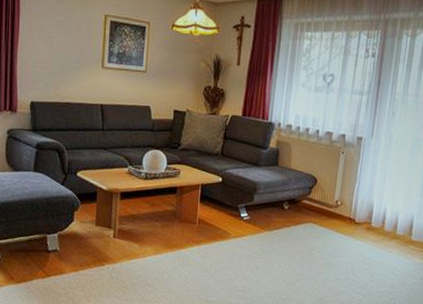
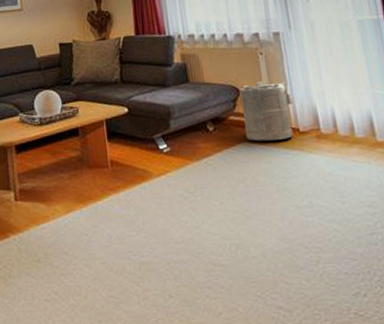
laundry hamper: none [312,176,360,226] -> present [239,81,296,142]

